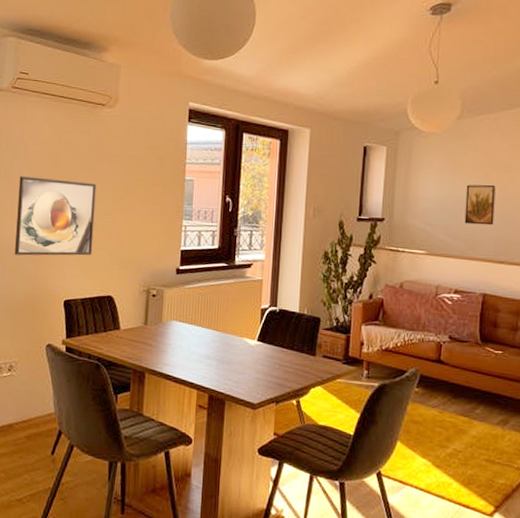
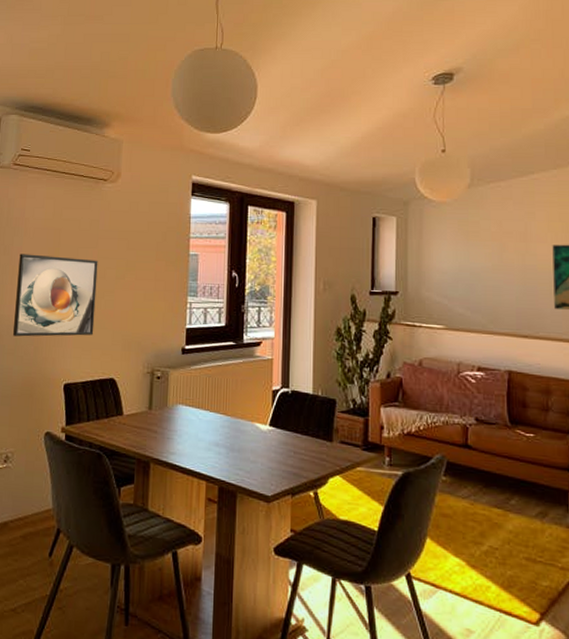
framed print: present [464,184,496,226] -> none [482,254,514,297]

